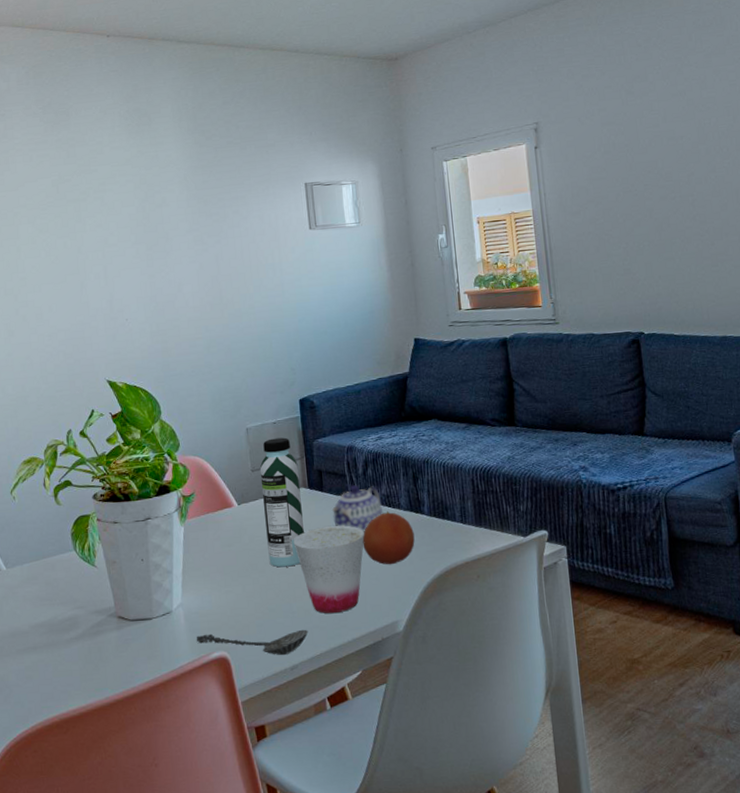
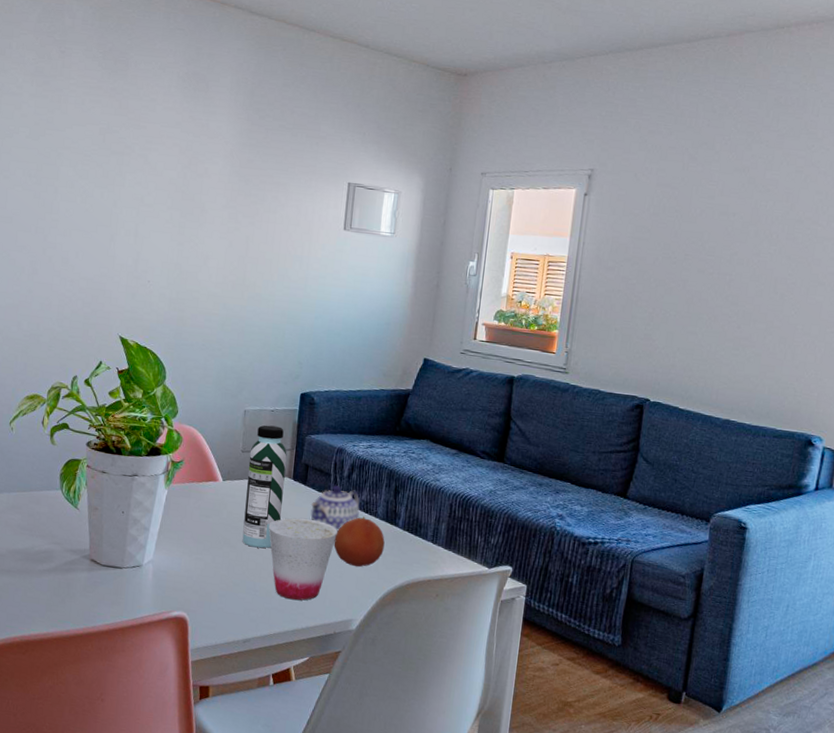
spoon: present [196,629,308,655] -> none [160,592,266,628]

